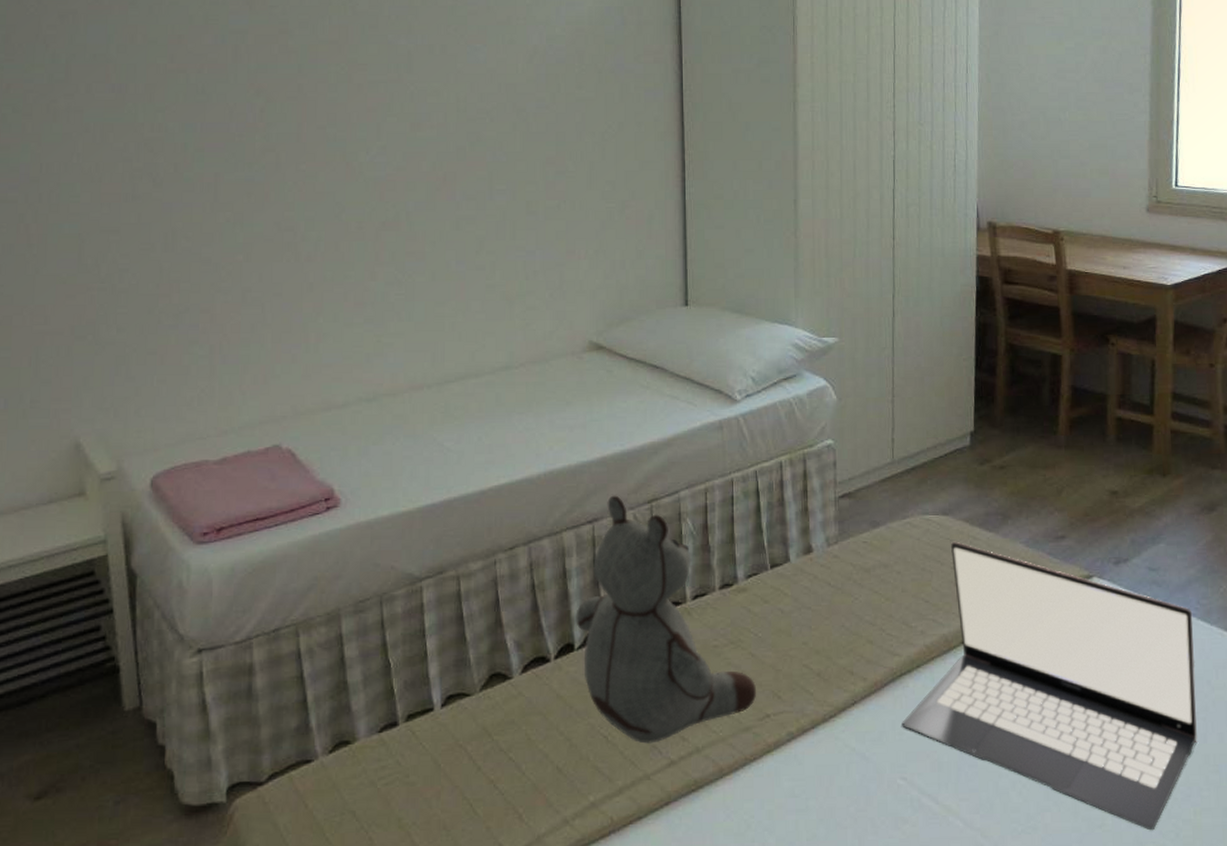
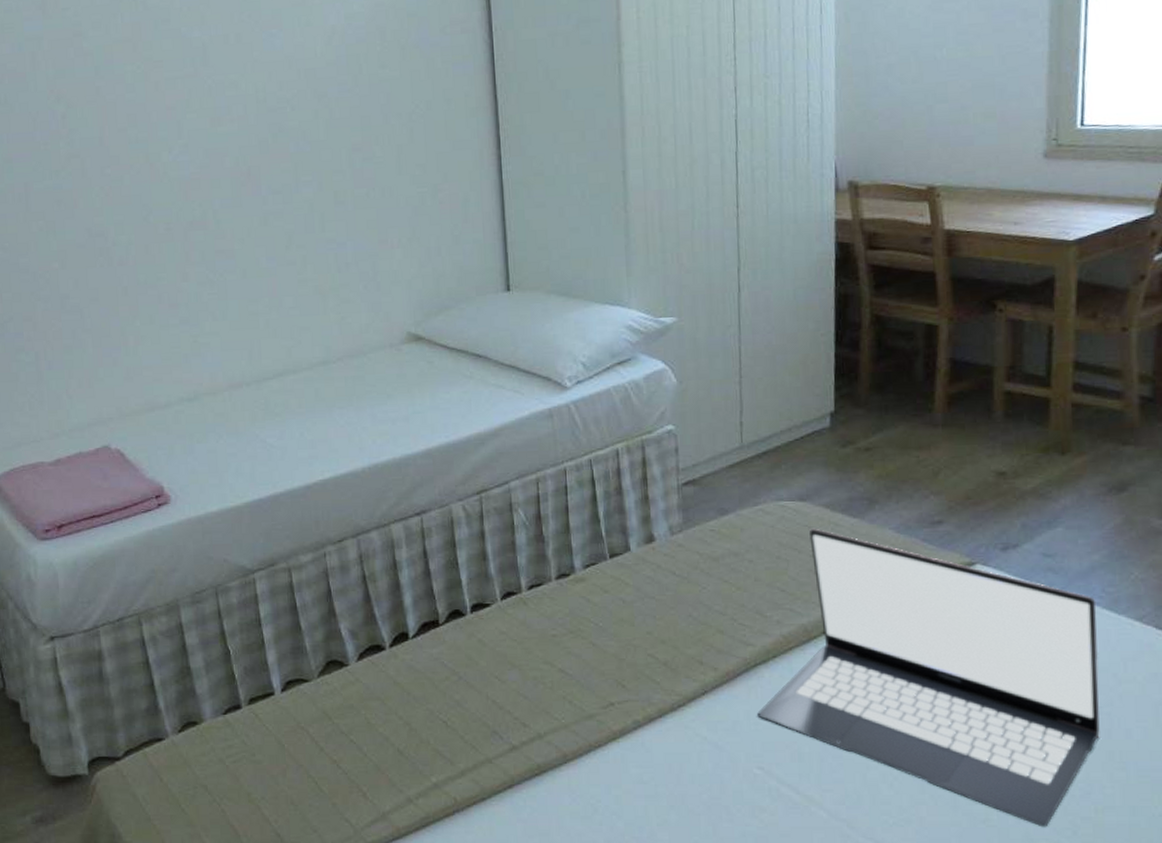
stuffed bear: present [576,495,757,744] -> none [408,487,600,729]

